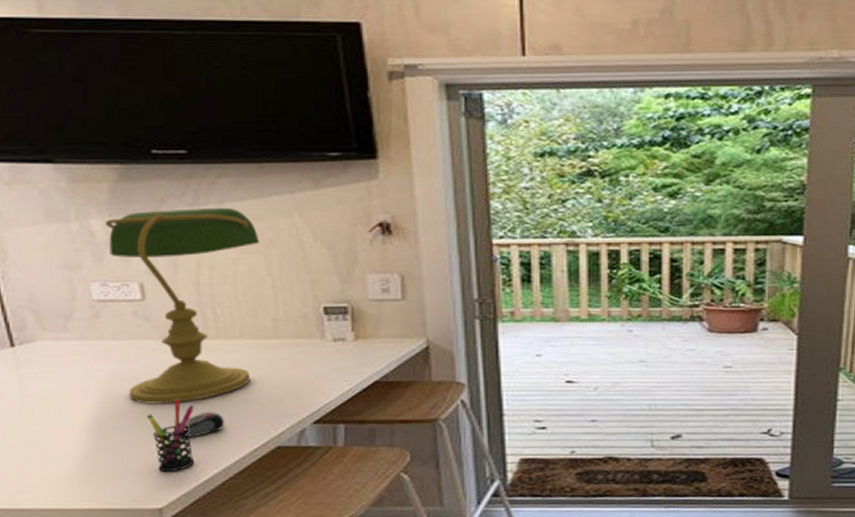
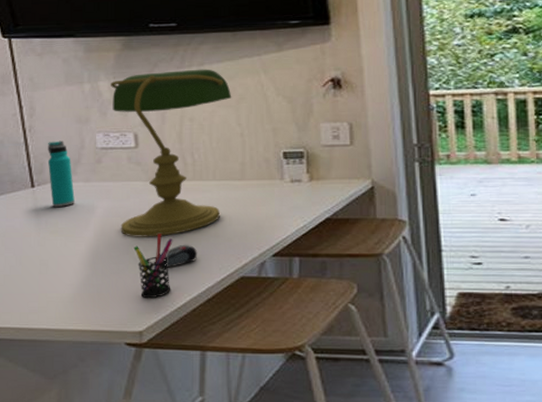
water bottle: none [28,291,68,370] -> present [47,140,75,207]

